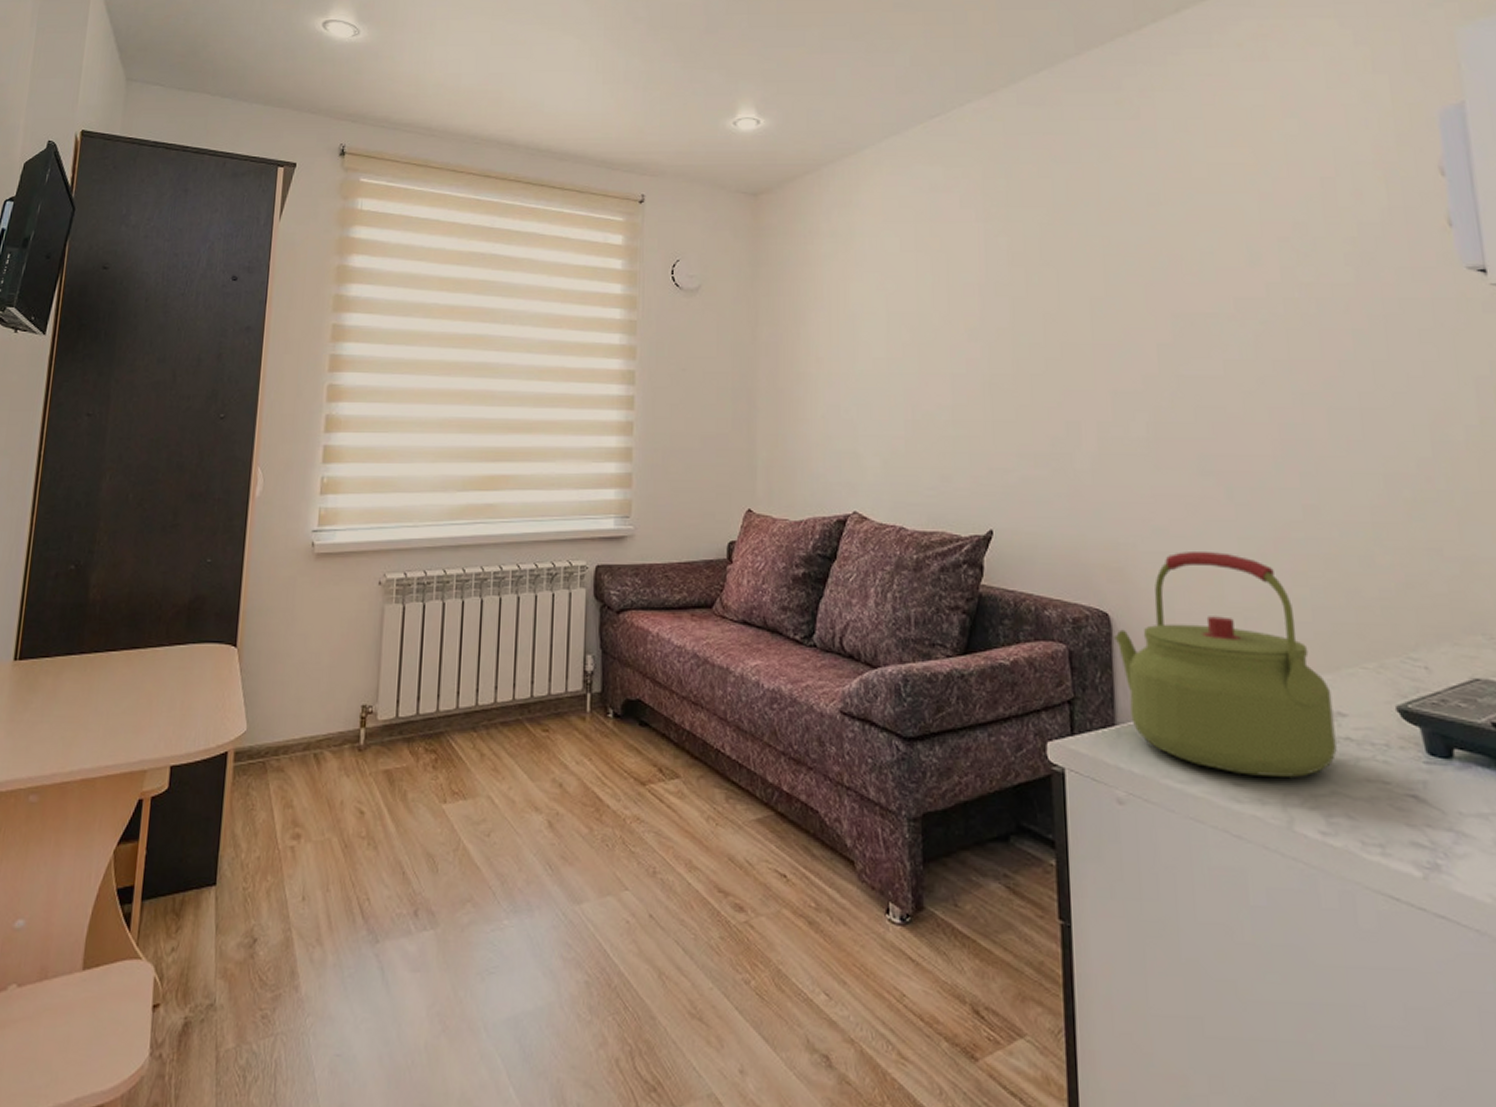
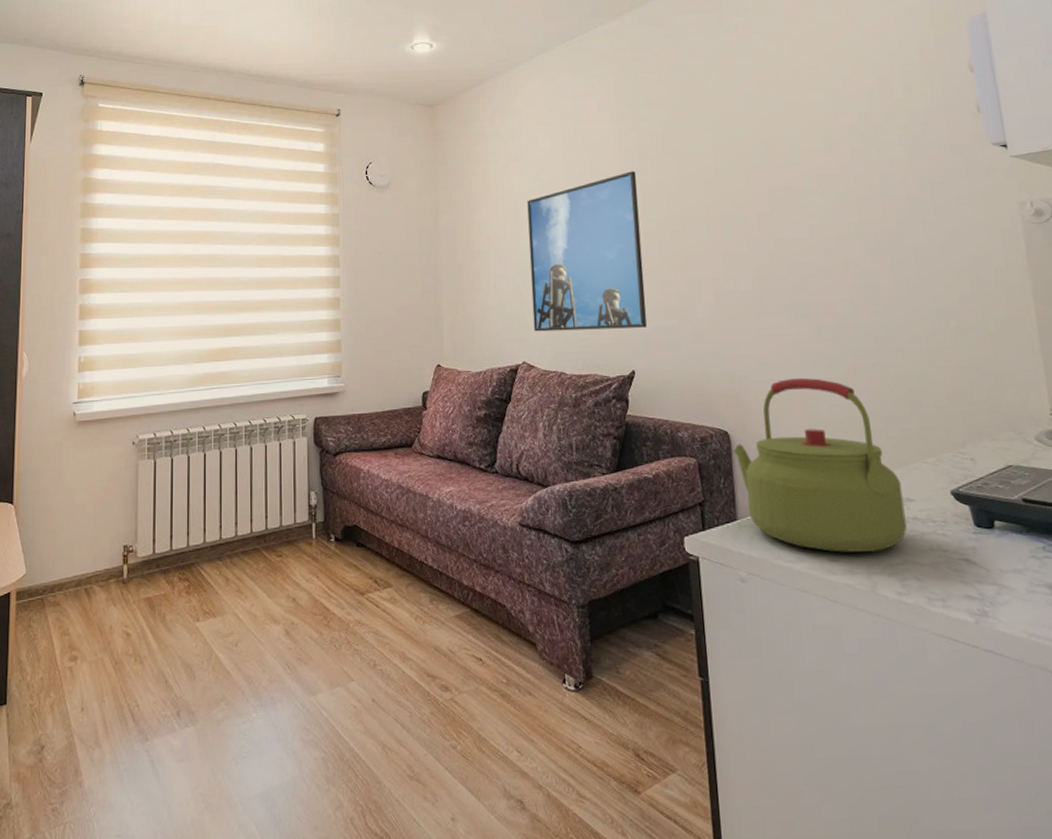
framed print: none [867,283,1011,477] -> present [527,171,647,332]

